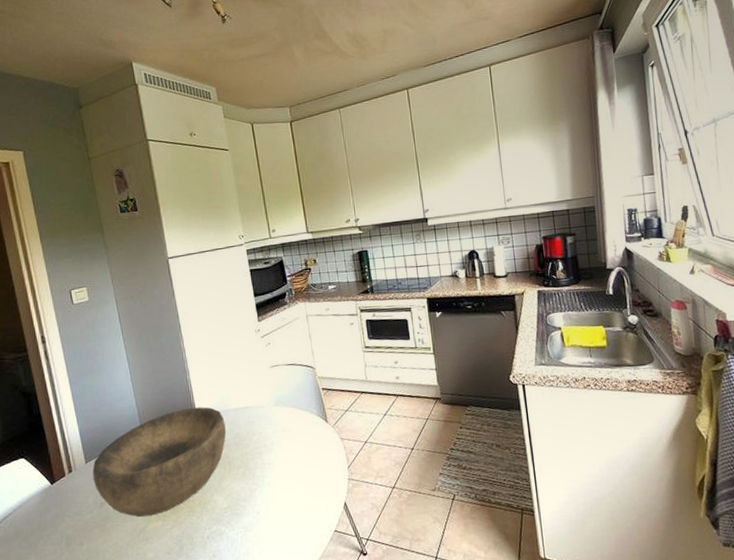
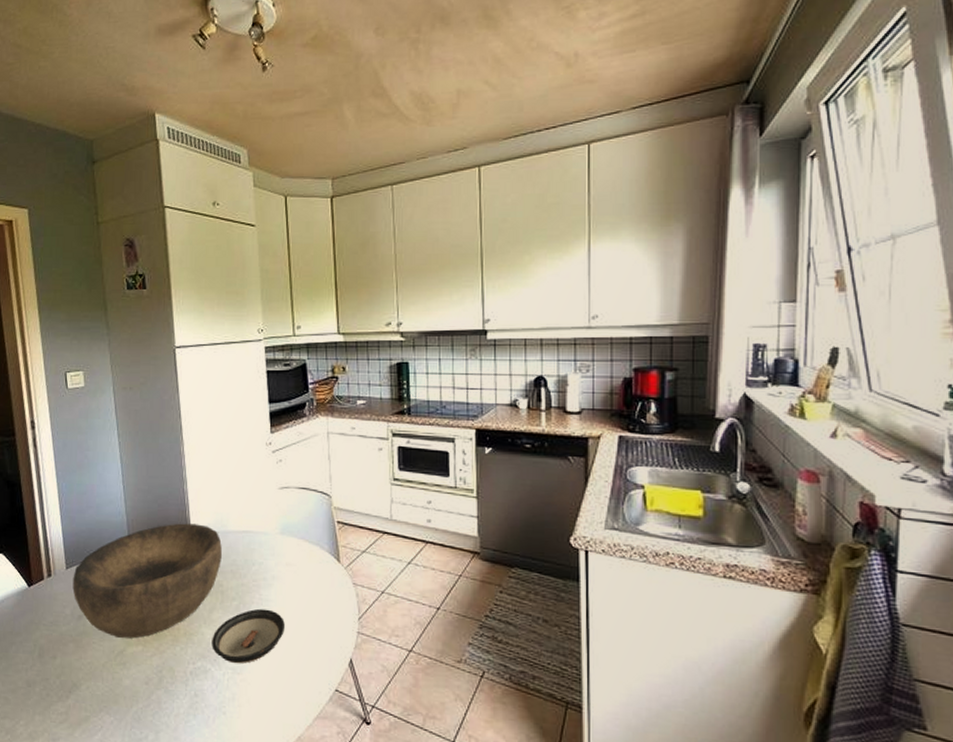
saucer: none [224,471,287,523] -> present [212,608,285,664]

